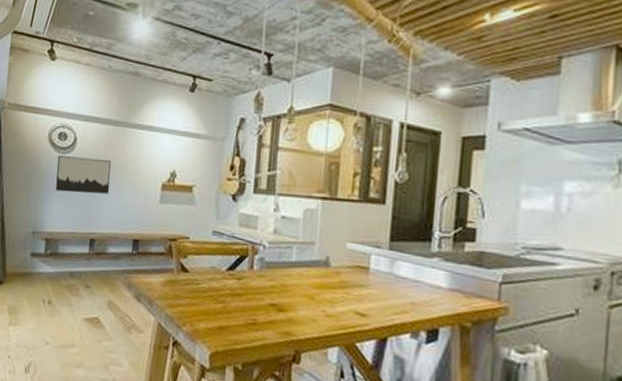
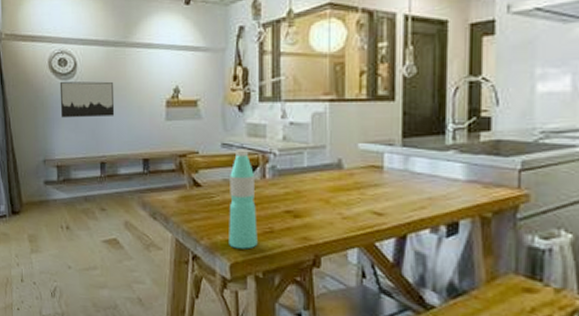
water bottle: none [211,237,243,340] -> present [229,148,258,249]

